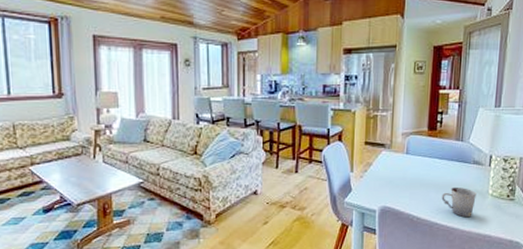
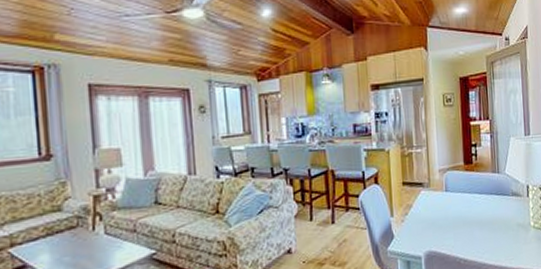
cup: present [441,187,476,218] -> none [486,221,519,254]

